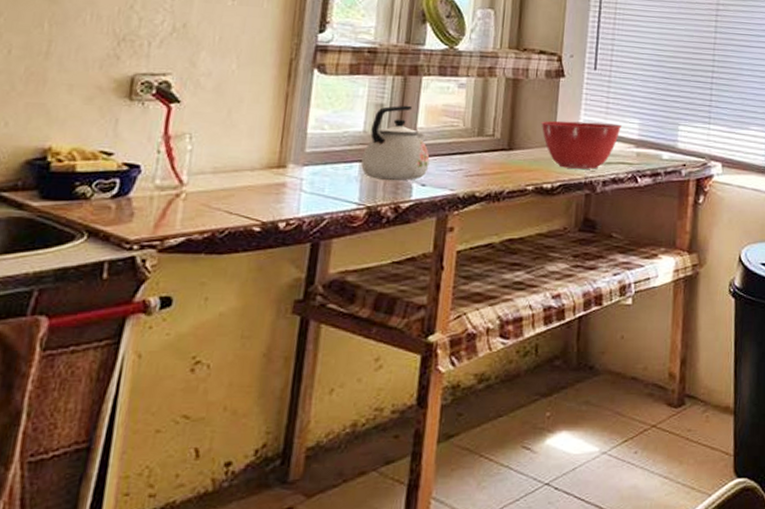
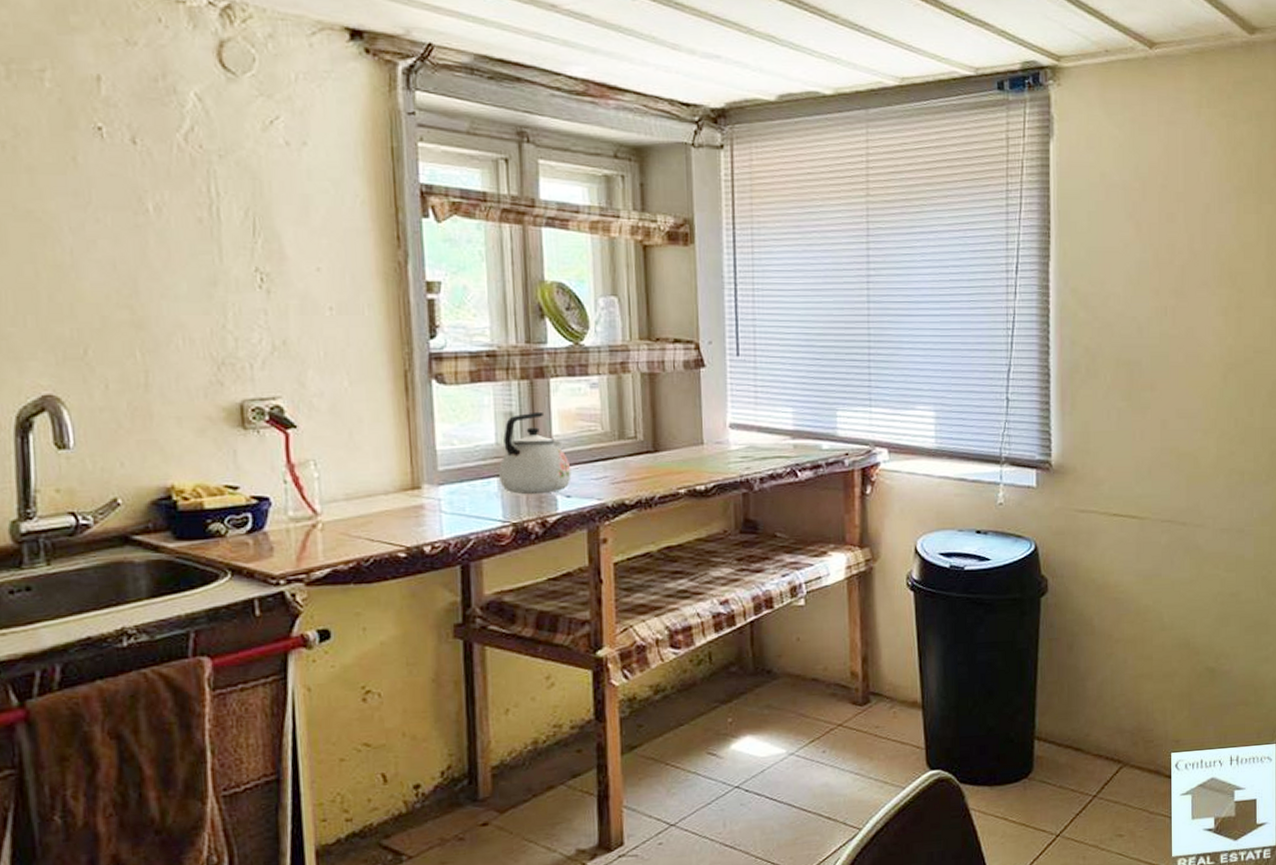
mixing bowl: present [541,120,621,169] -> none [685,415,774,467]

